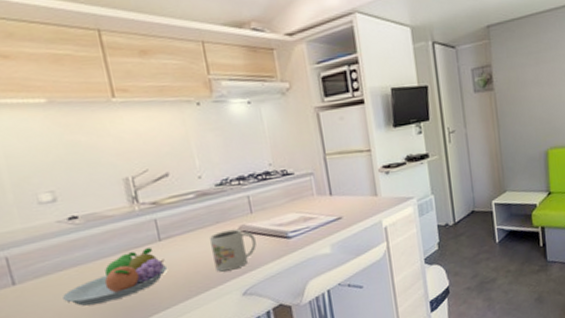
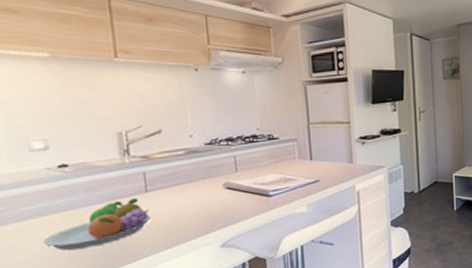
mug: present [210,228,256,272] -> none [195,185,238,224]

